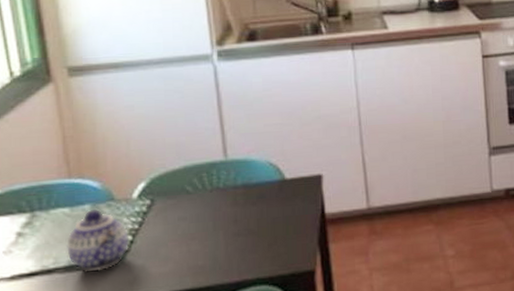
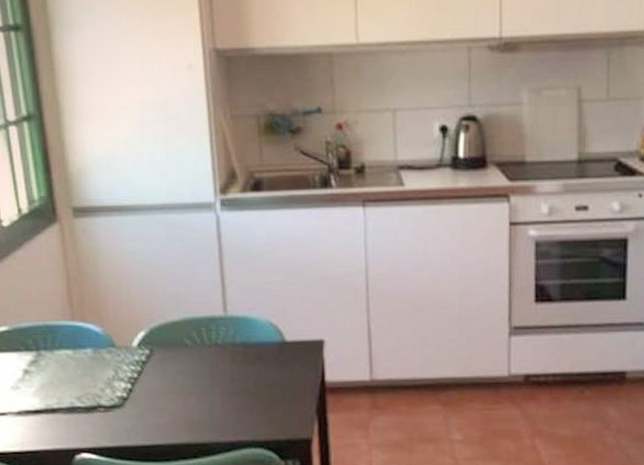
teapot: present [67,209,129,272] -> none [69,354,128,416]

